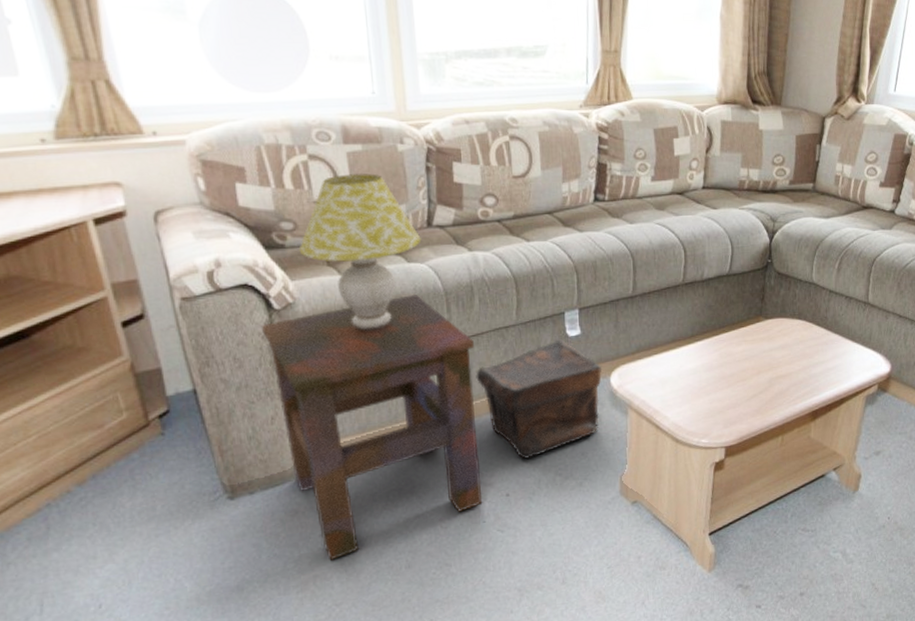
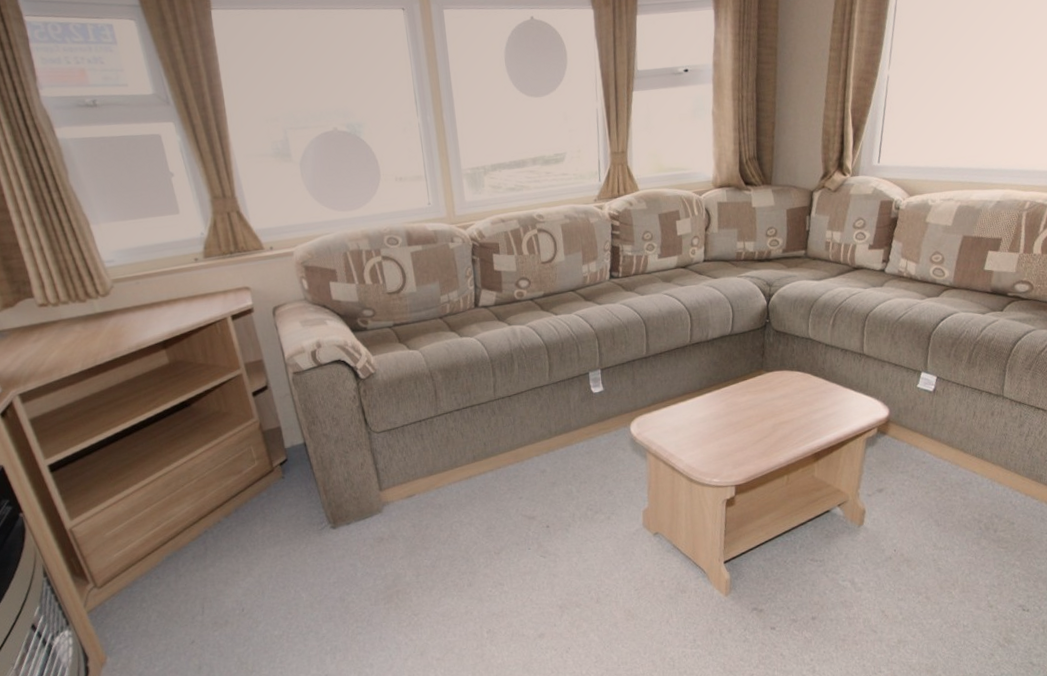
side table: present [260,294,483,561] -> none [351,362,528,579]
table lamp: present [299,173,421,330] -> none [377,268,470,392]
pouch: present [476,339,603,460] -> none [518,395,623,497]

